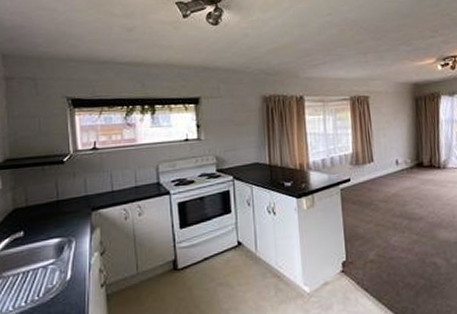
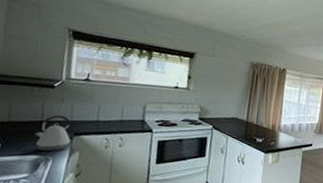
kettle: none [54,191,90,233] -> present [35,115,71,152]

